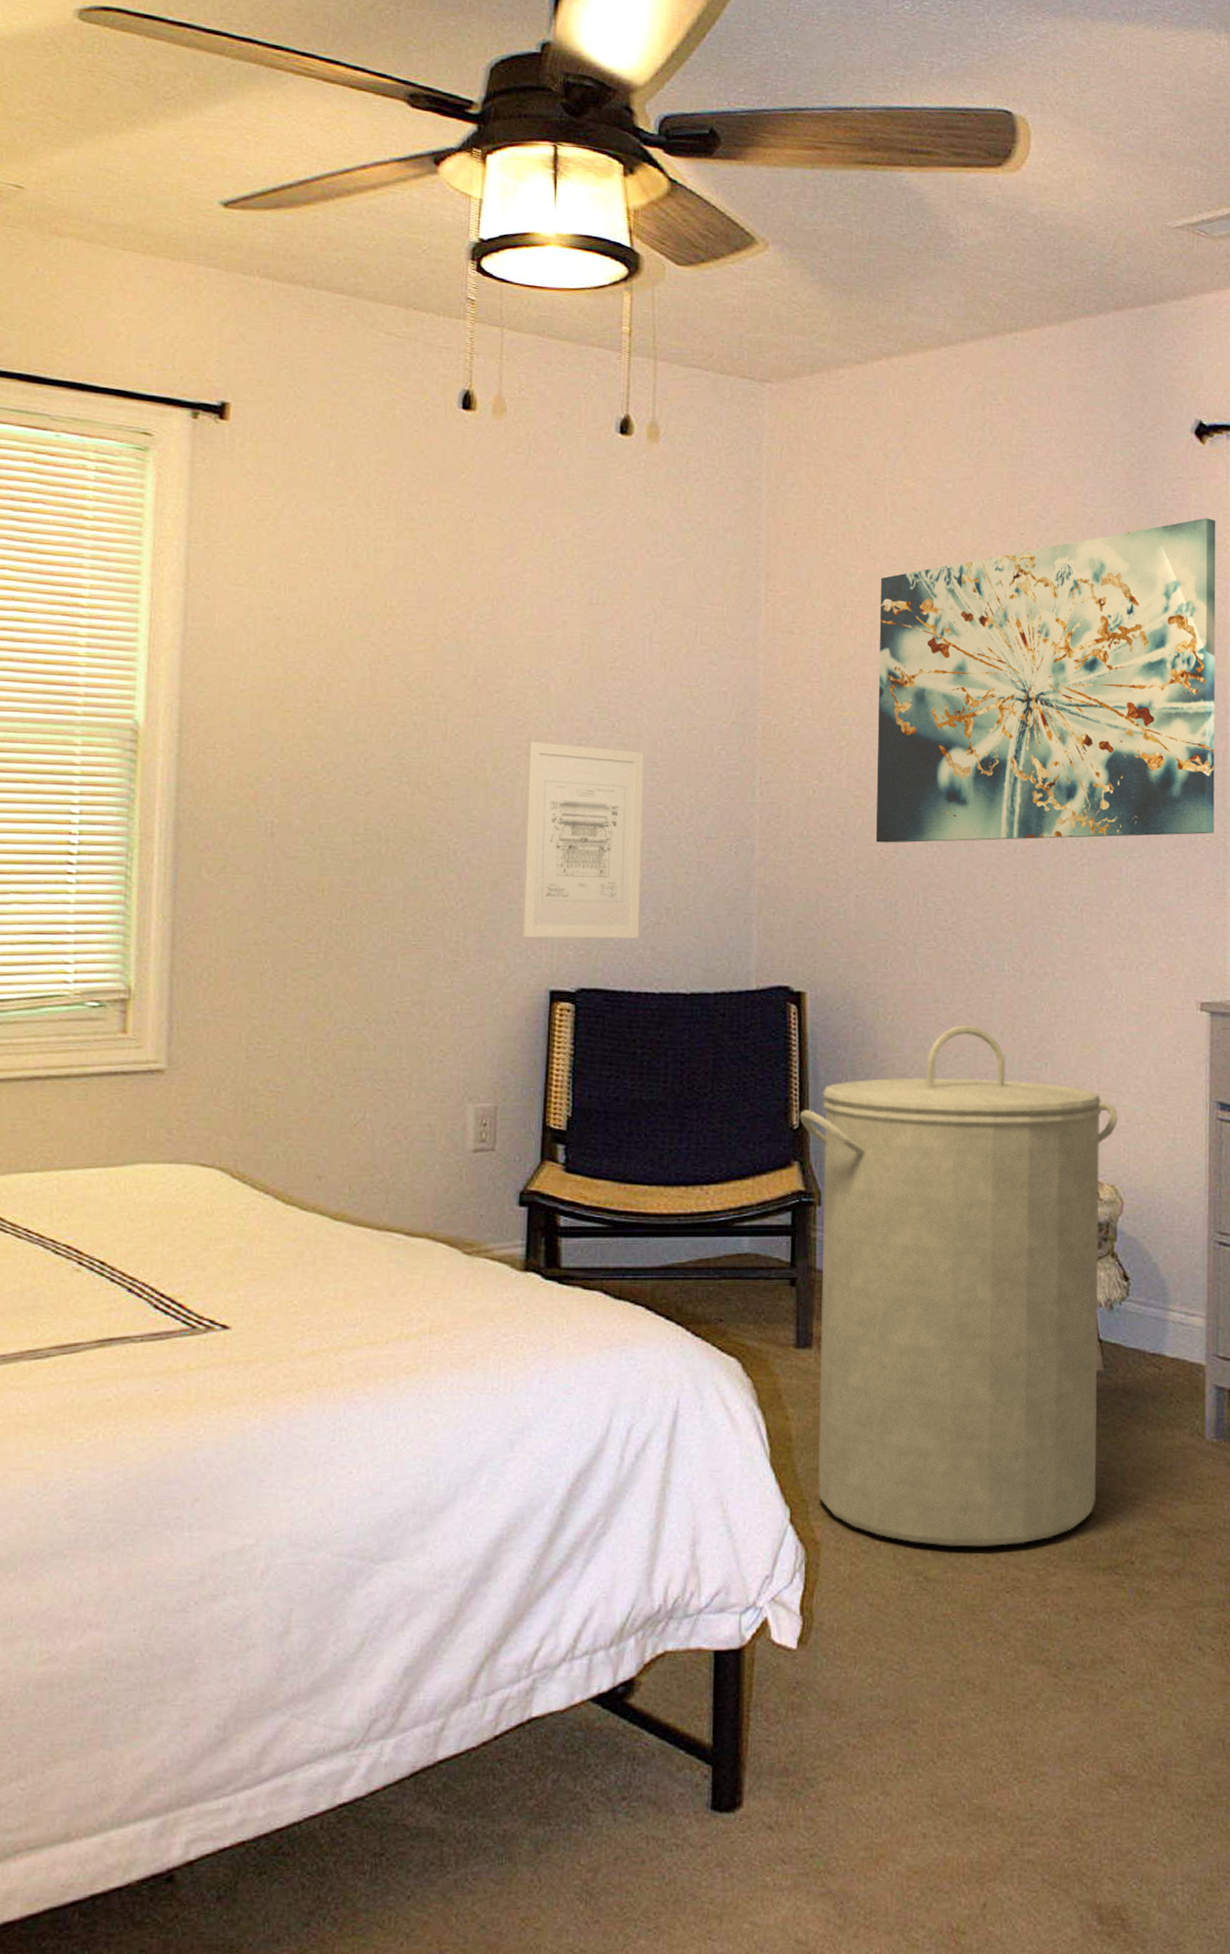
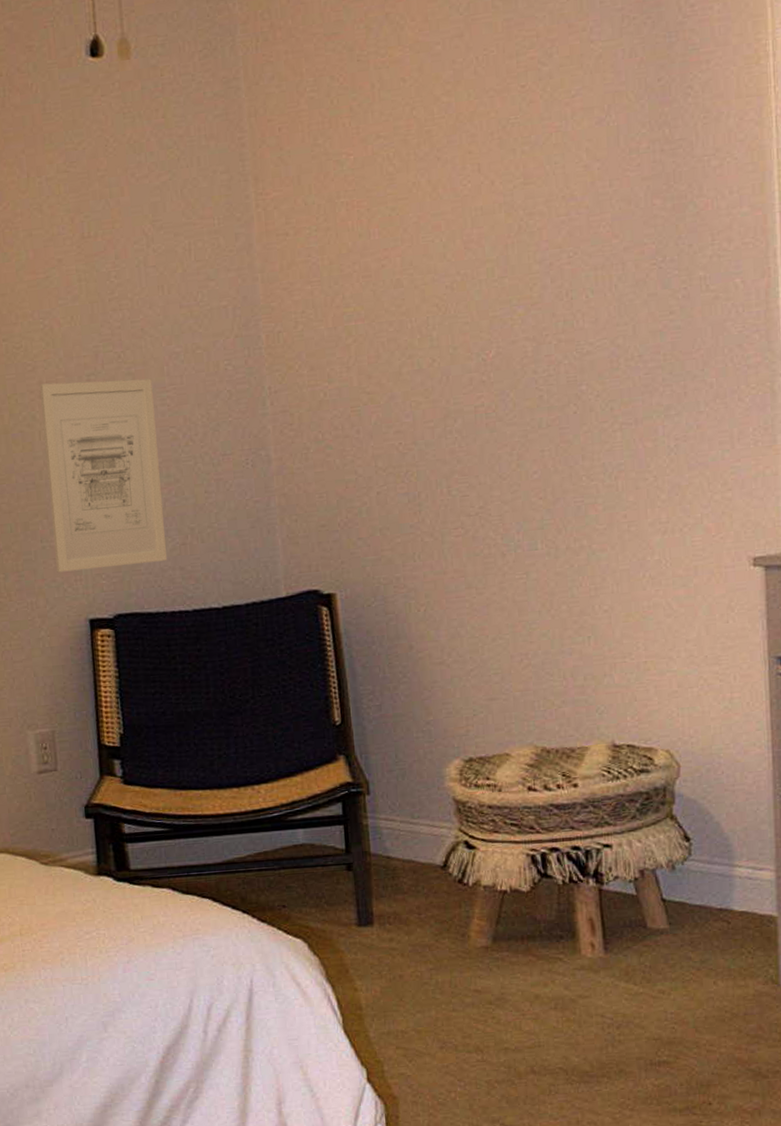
laundry hamper: present [799,1025,1117,1547] -> none [340,607,669,1096]
wall art: present [876,518,1216,843] -> none [373,30,760,437]

